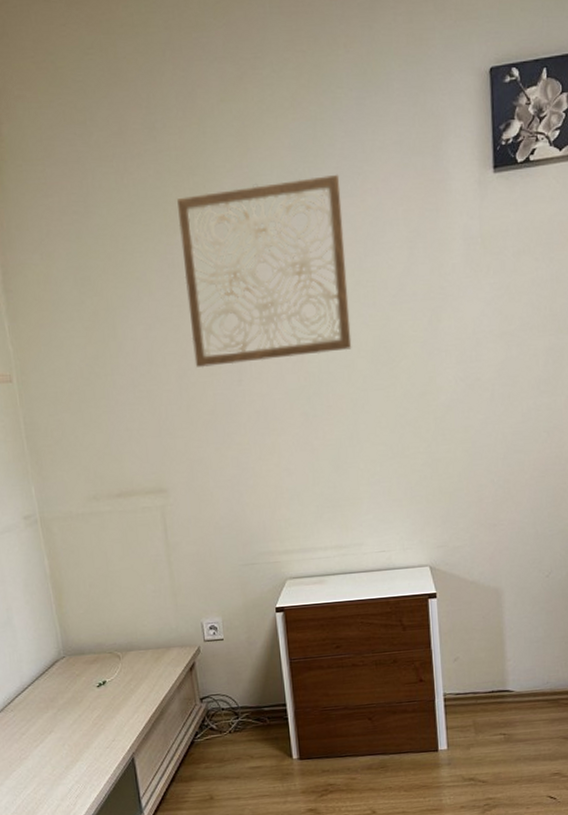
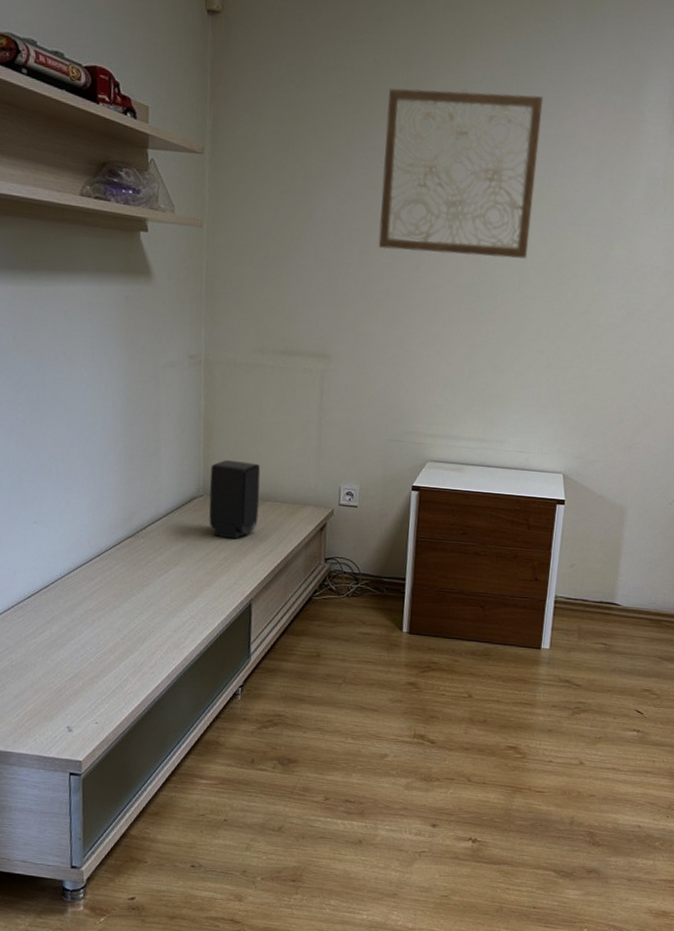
speaker: none [67,614,125,696] -> present [209,459,261,539]

